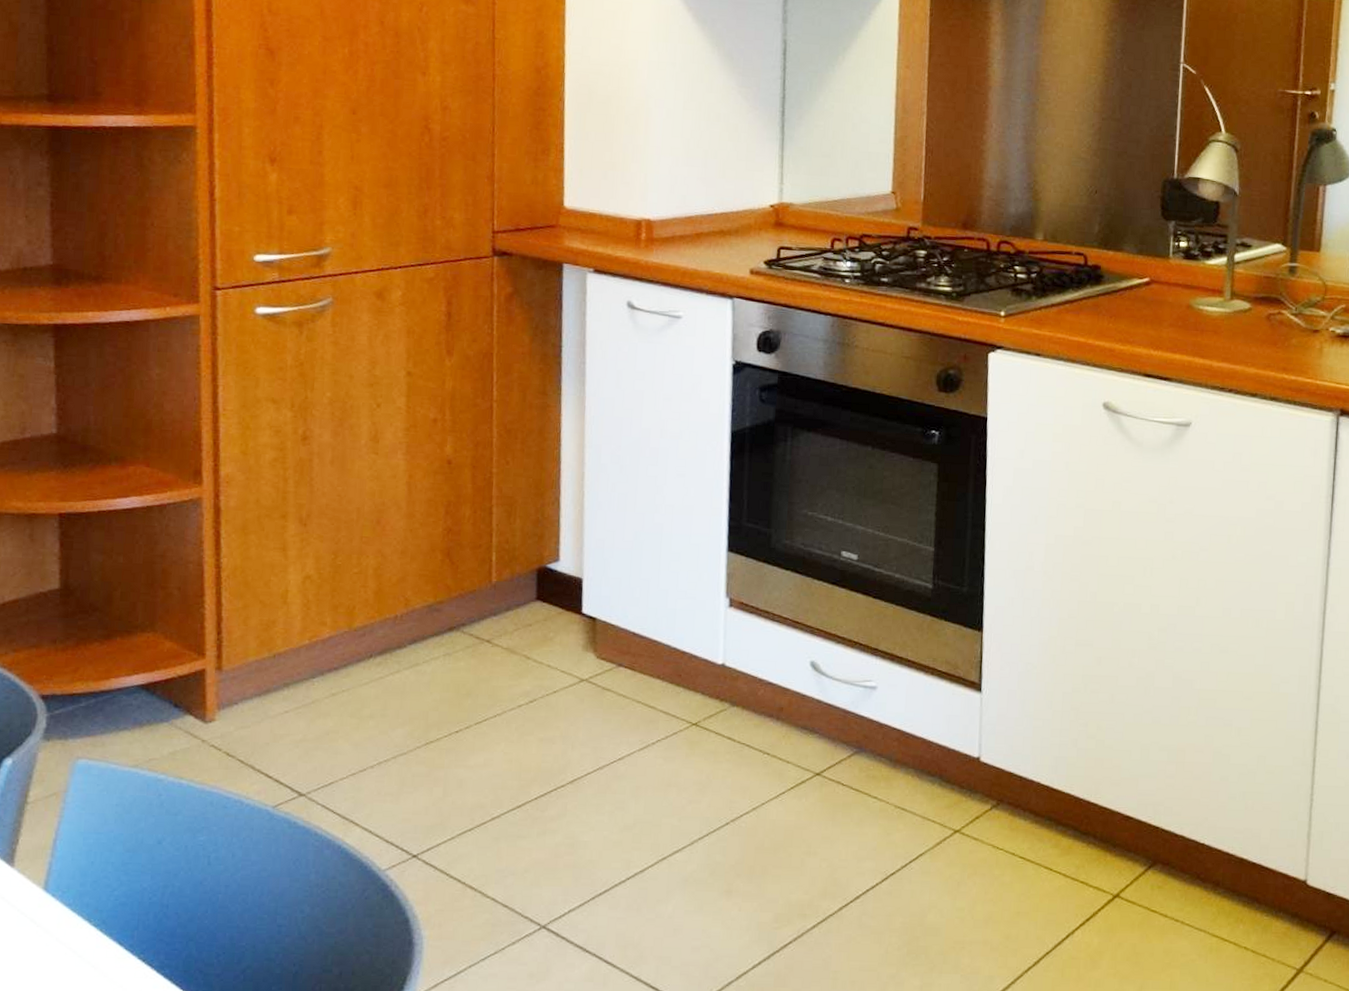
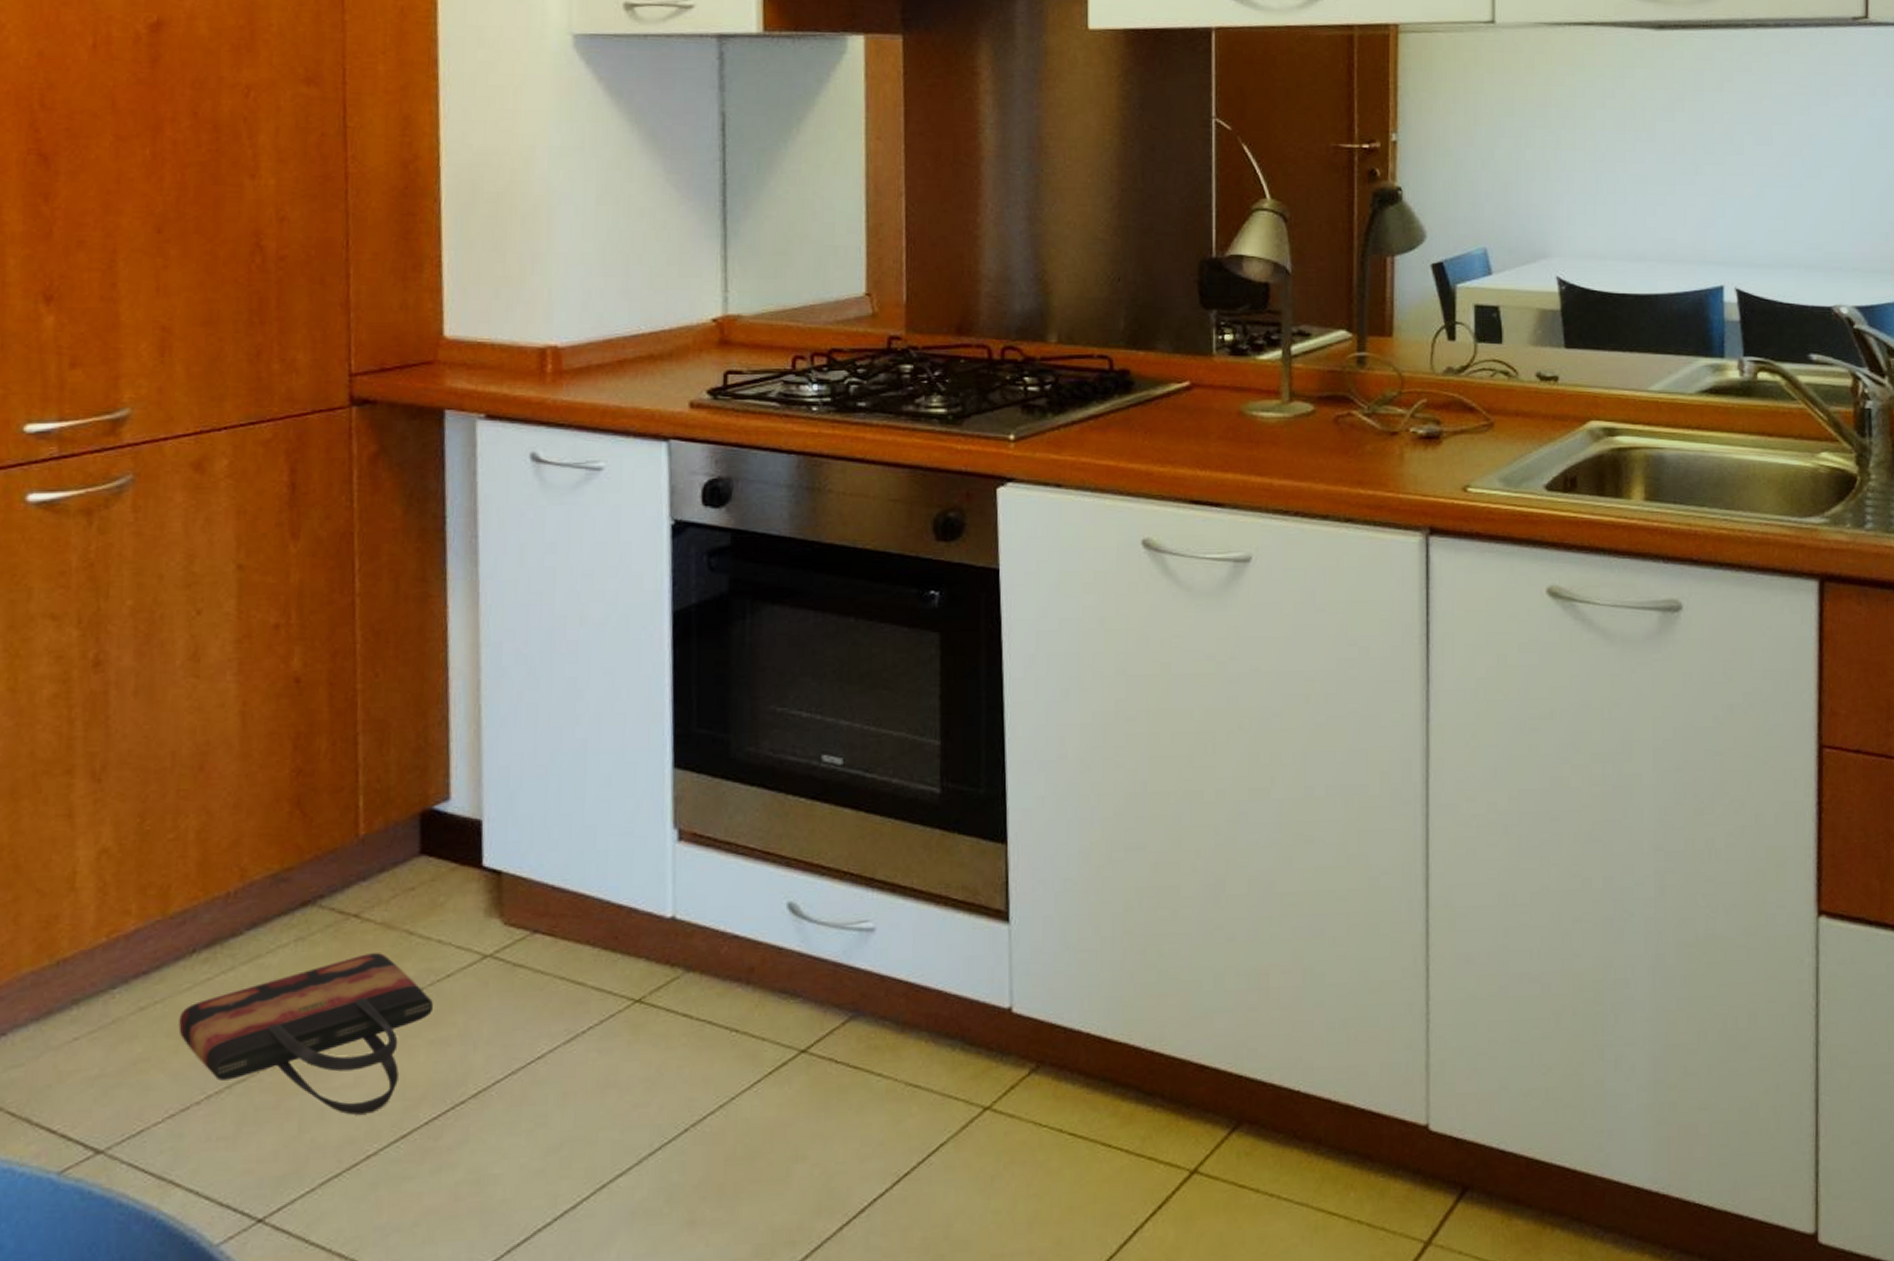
shopping bag: none [359,670,543,787] -> present [178,953,433,1115]

